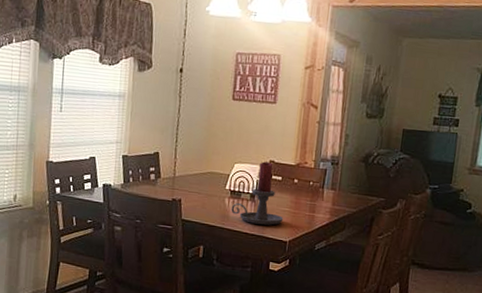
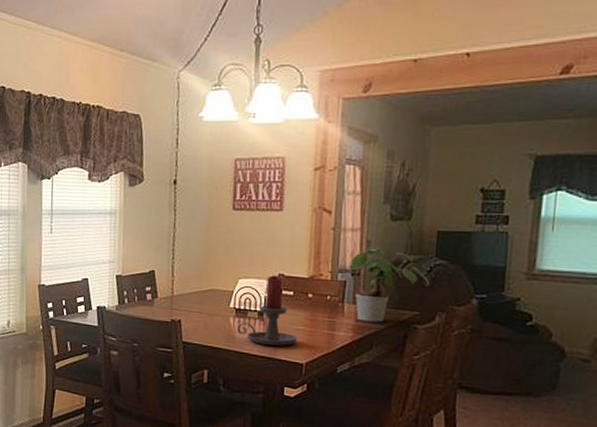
potted plant: none [331,141,395,207] -> present [350,248,430,322]

